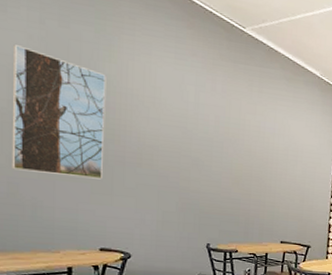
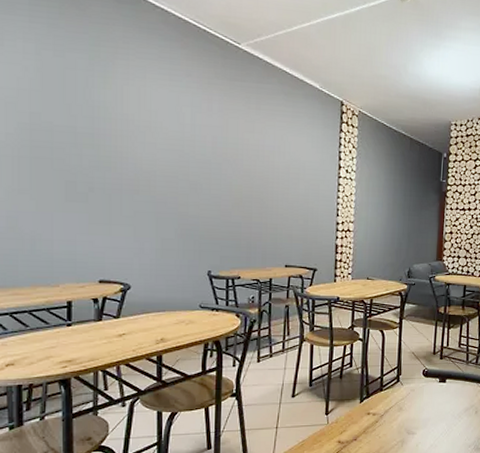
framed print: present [11,45,106,180] -> none [10,77,102,209]

